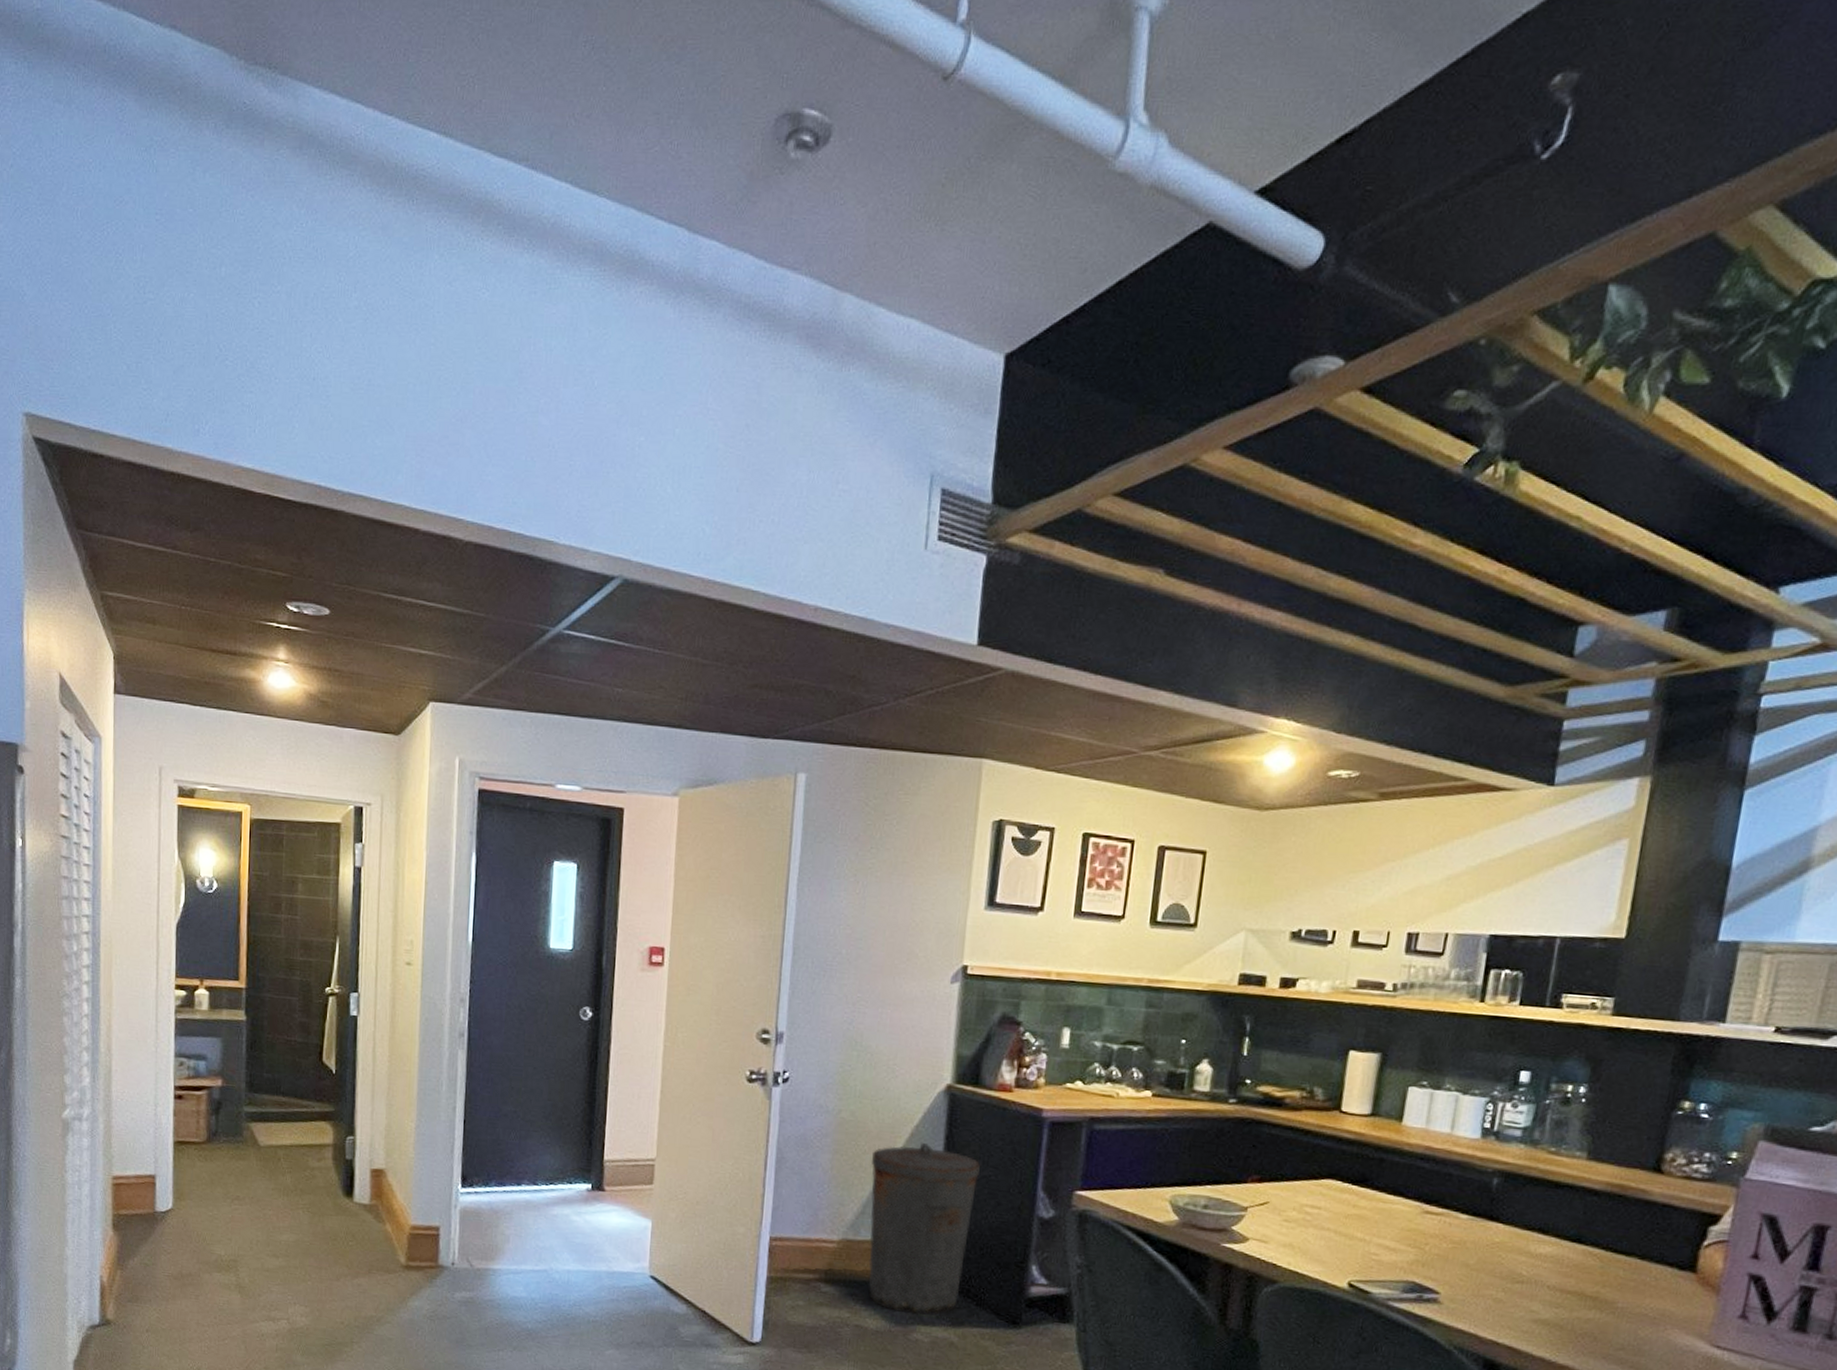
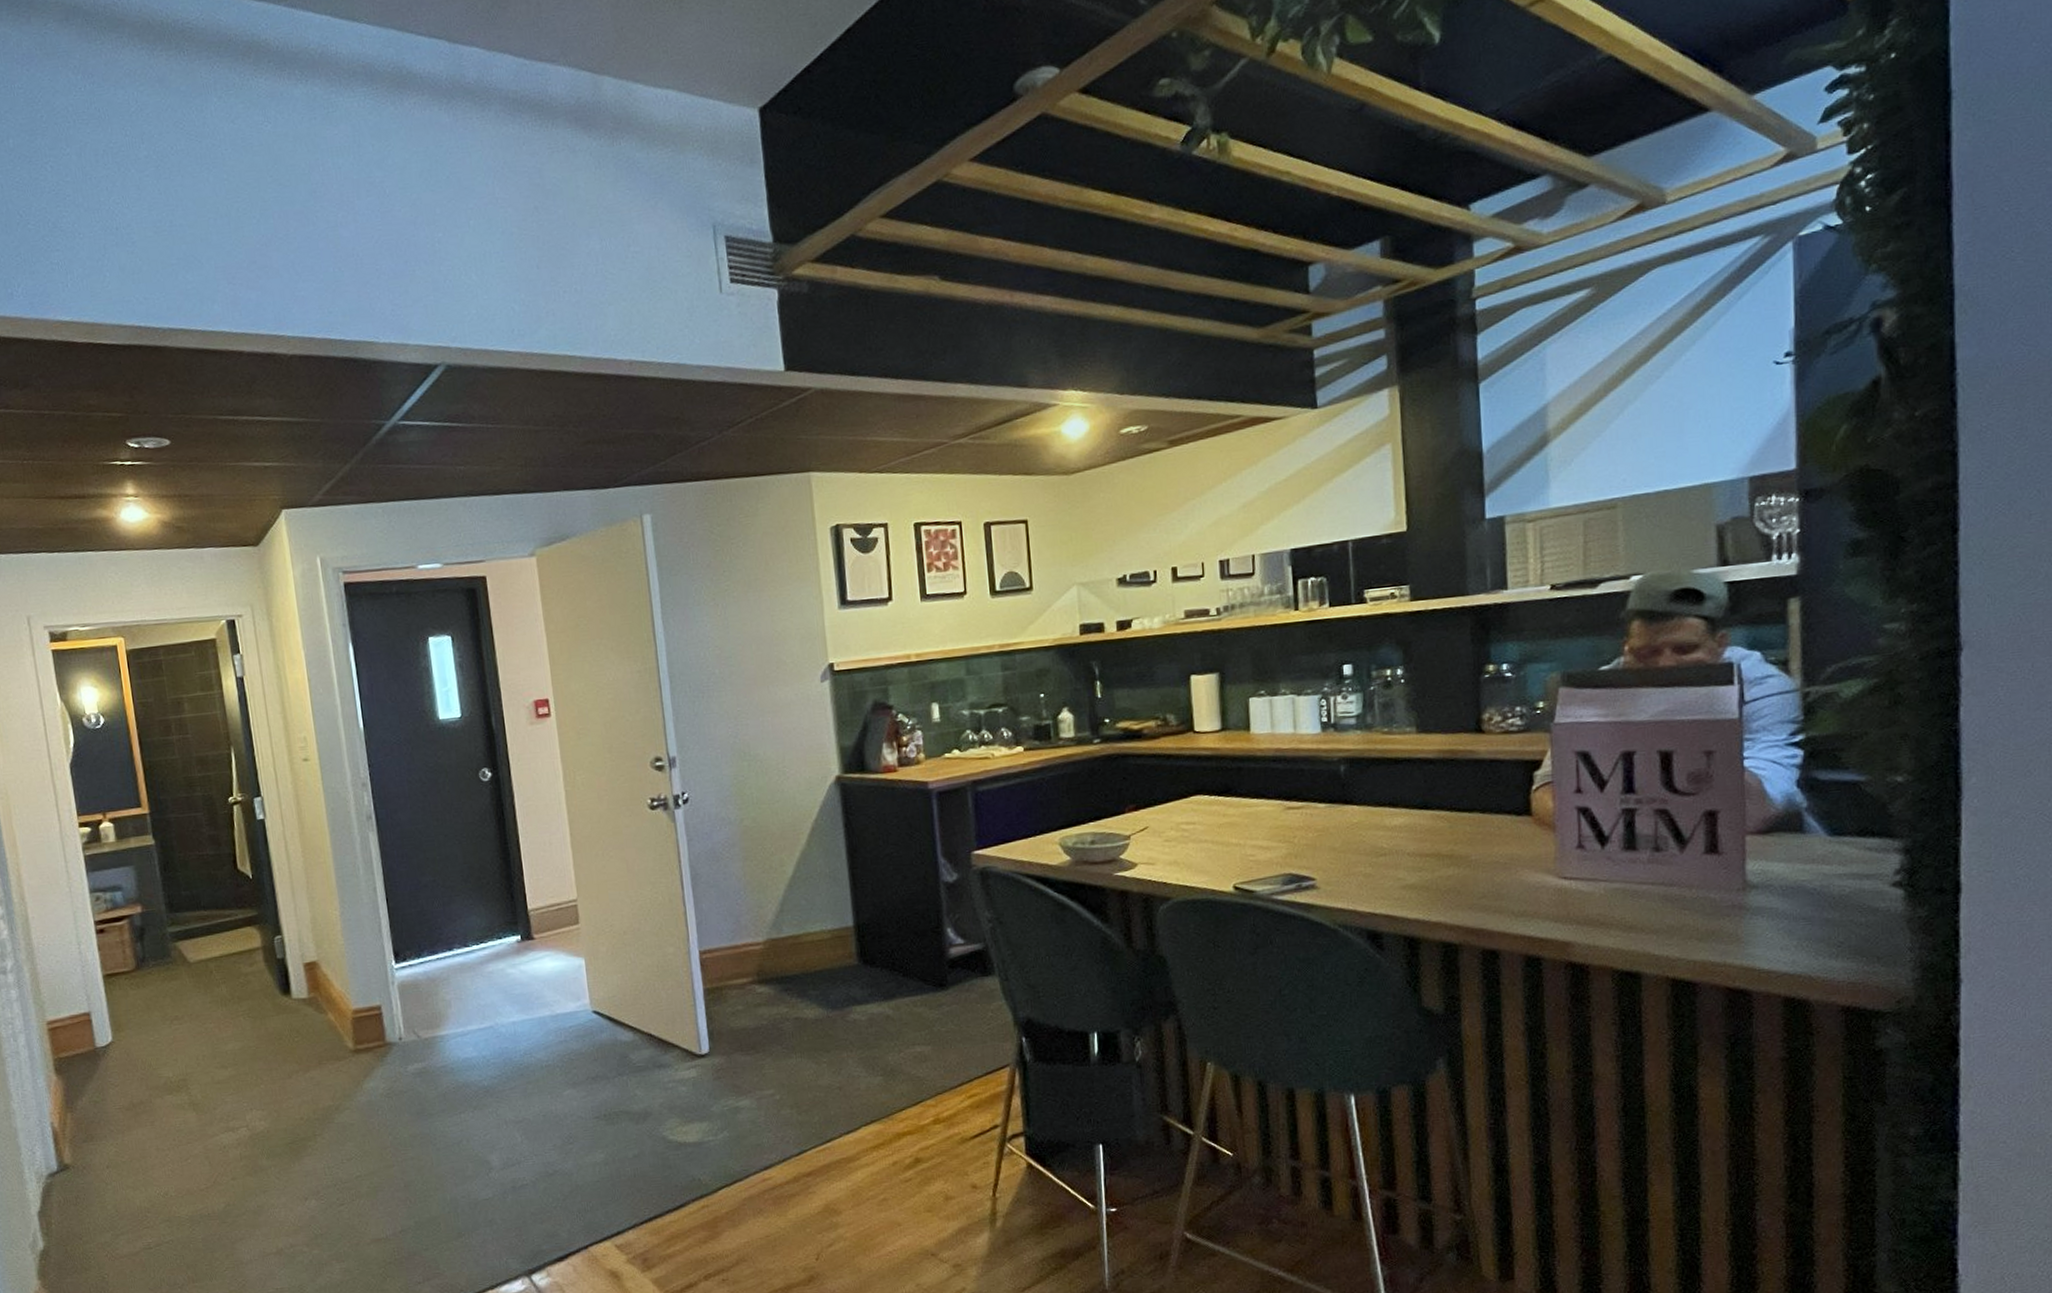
trash can: present [868,1143,980,1316] -> none [780,834,886,997]

